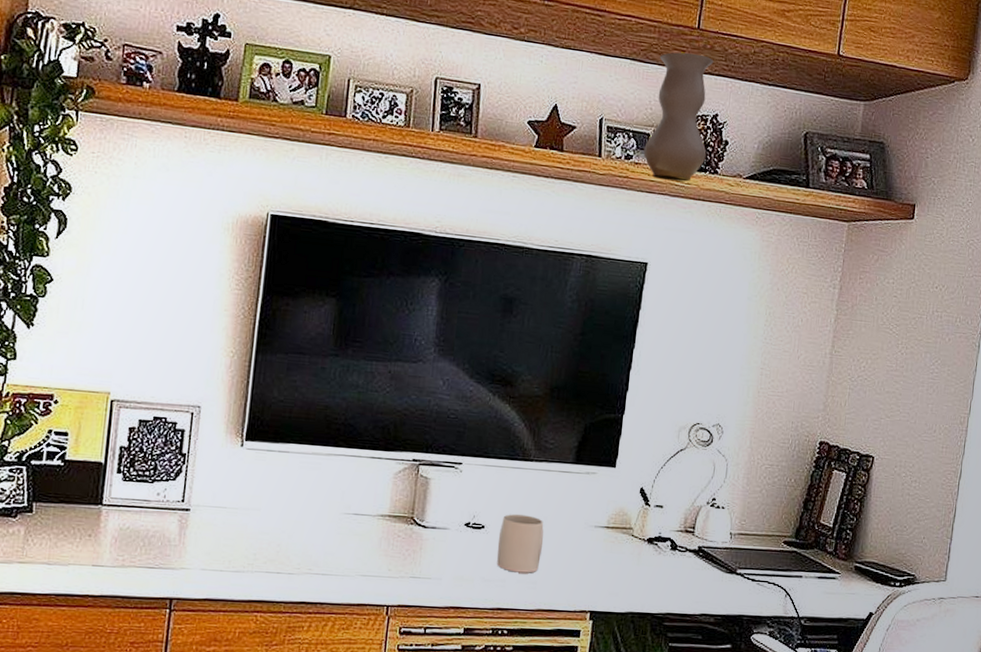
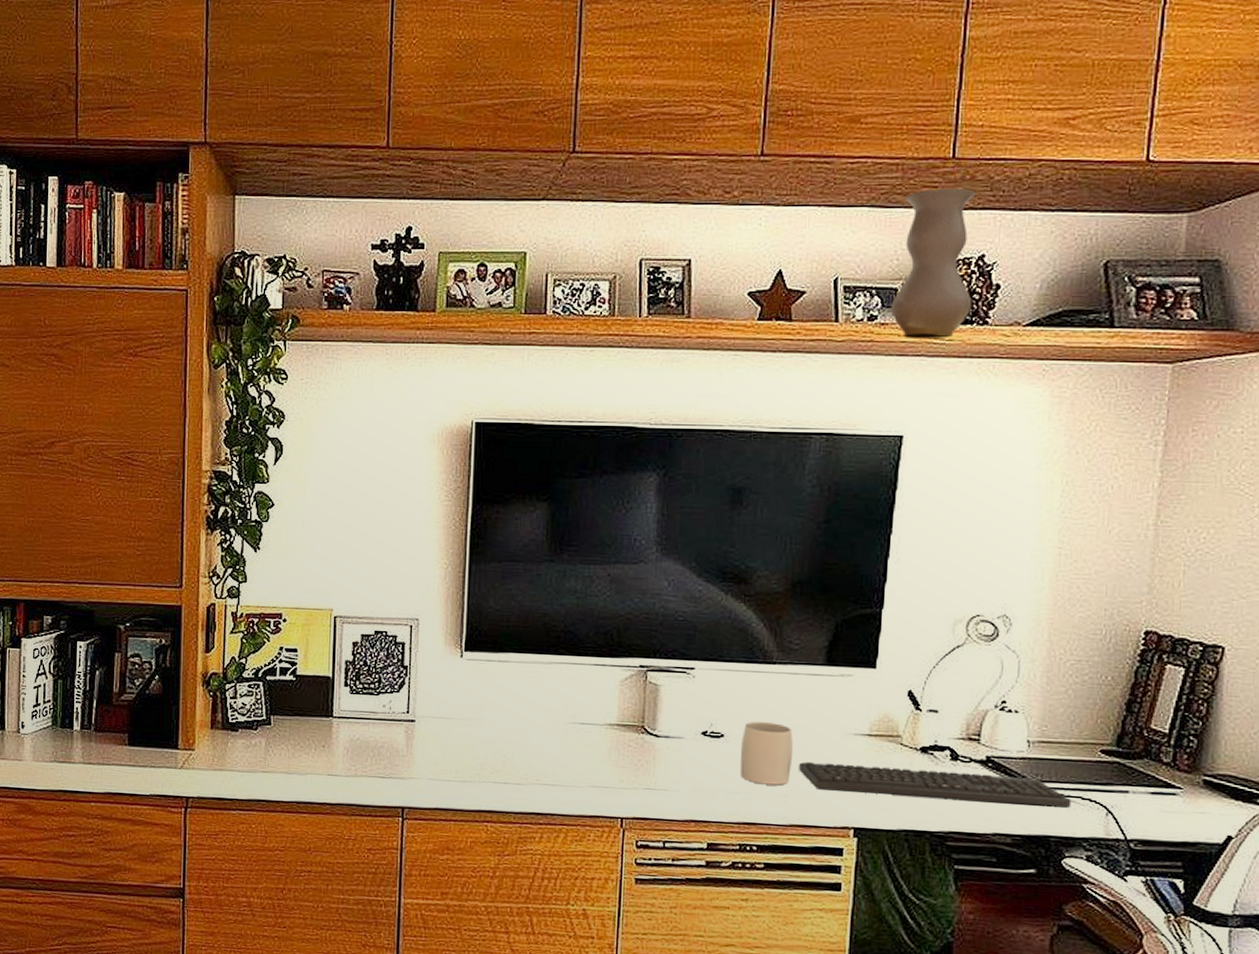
computer keyboard: none [547,551,761,591] -> present [799,761,1072,808]

